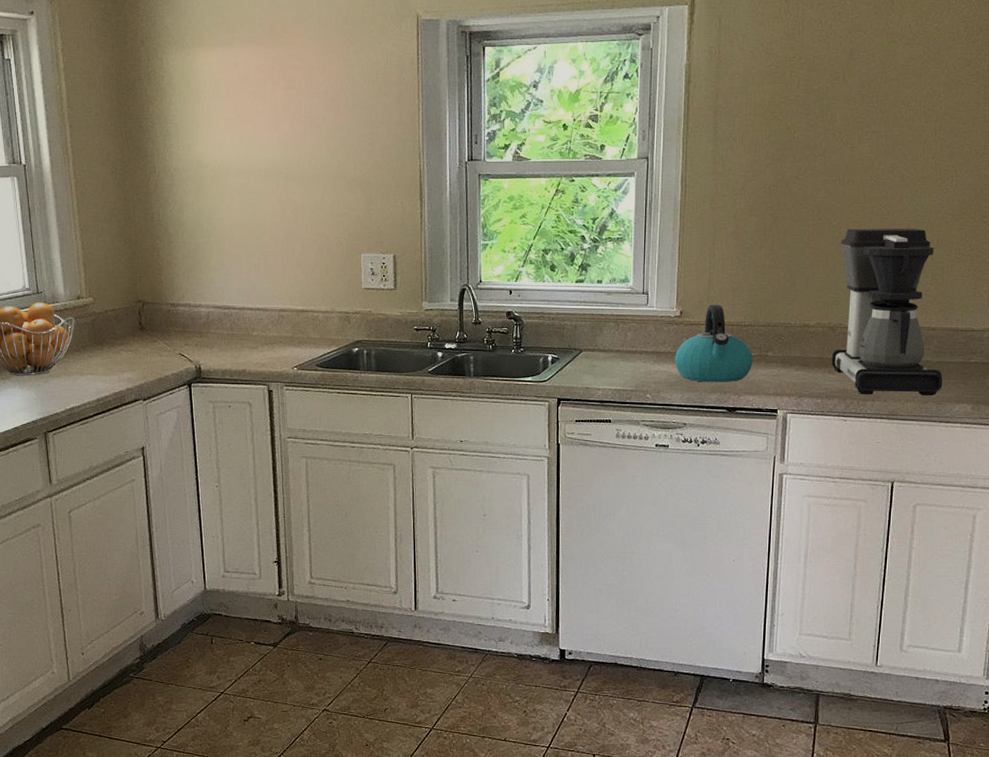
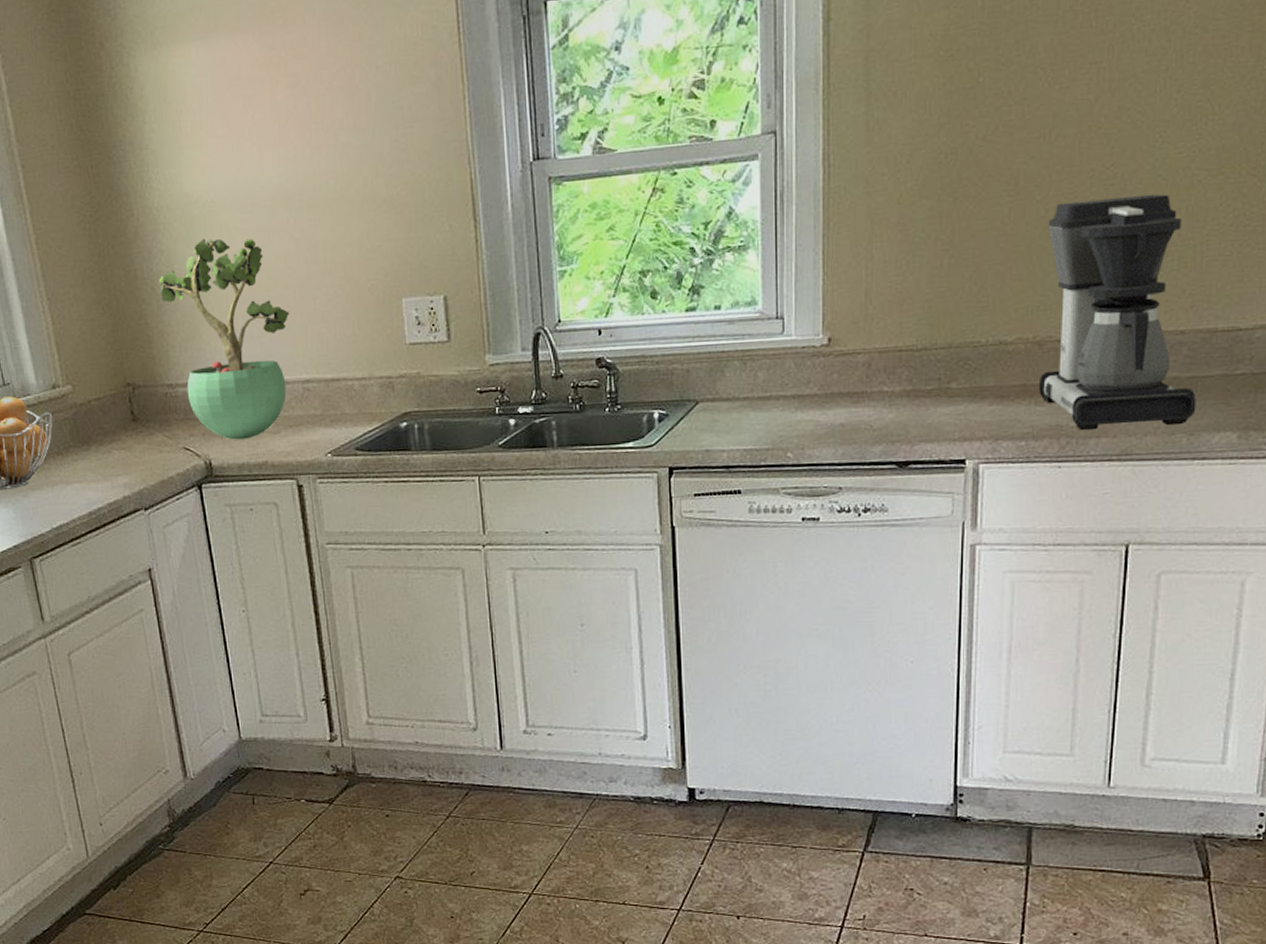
potted plant: none [170,194,273,351] -> present [158,238,290,440]
kettle: present [675,305,754,383] -> none [823,325,931,431]

